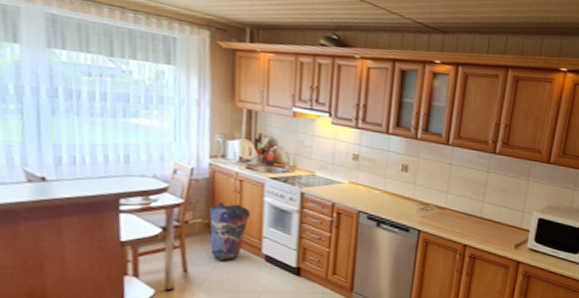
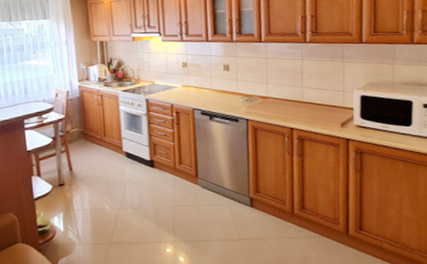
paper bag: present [208,201,250,262] -> none [81,113,111,160]

